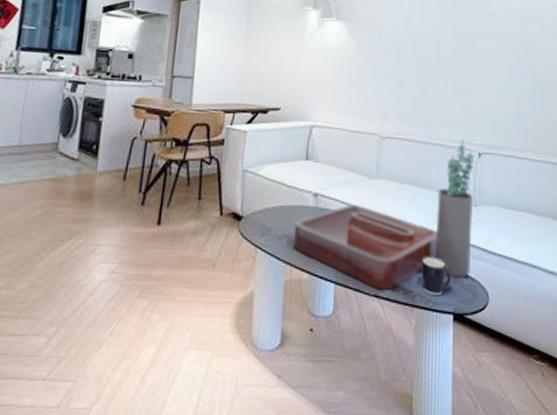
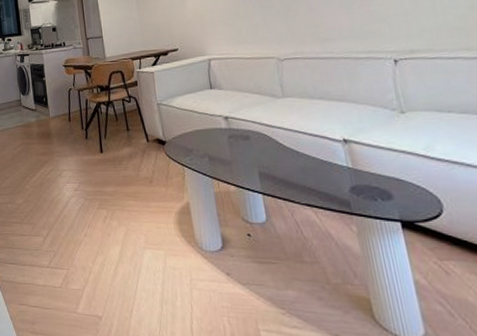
decorative tray: present [292,205,438,290] -> none [212,123,368,199]
mug: present [421,258,451,296] -> none [350,167,390,204]
vase: present [435,139,475,278] -> none [353,48,413,186]

